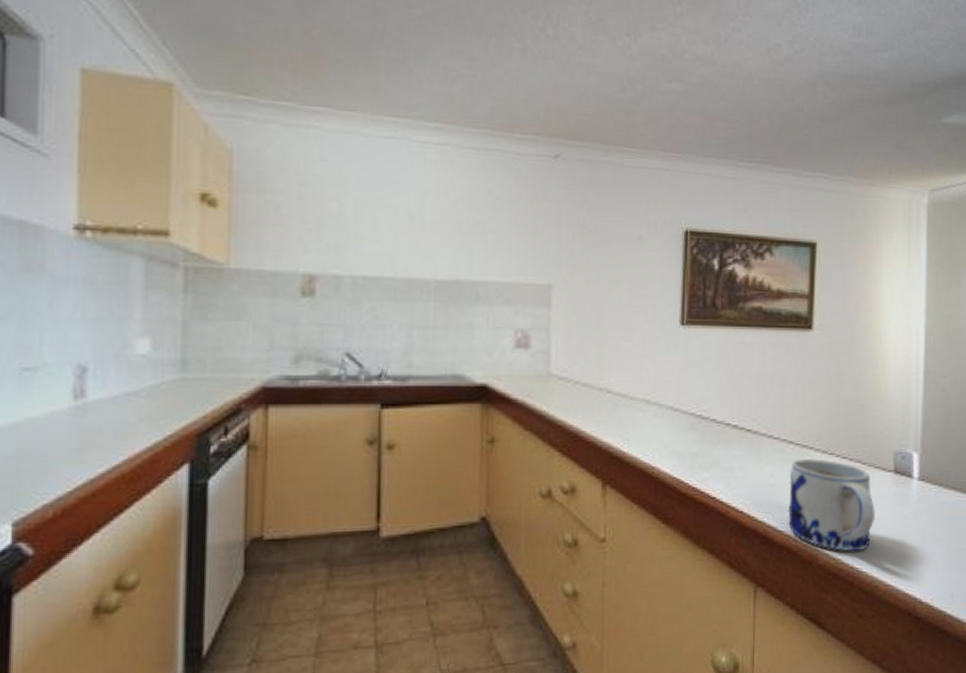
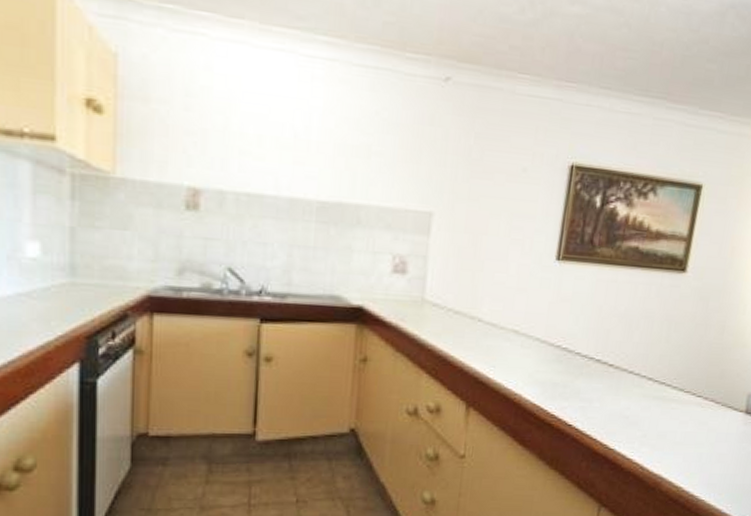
mug: present [788,458,875,552] -> none [637,394,722,482]

